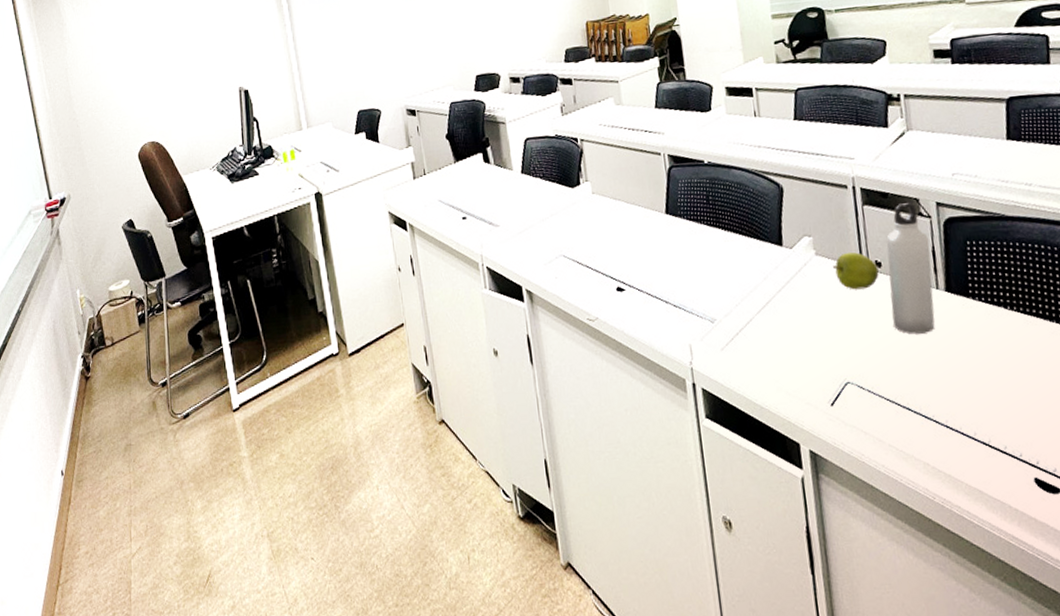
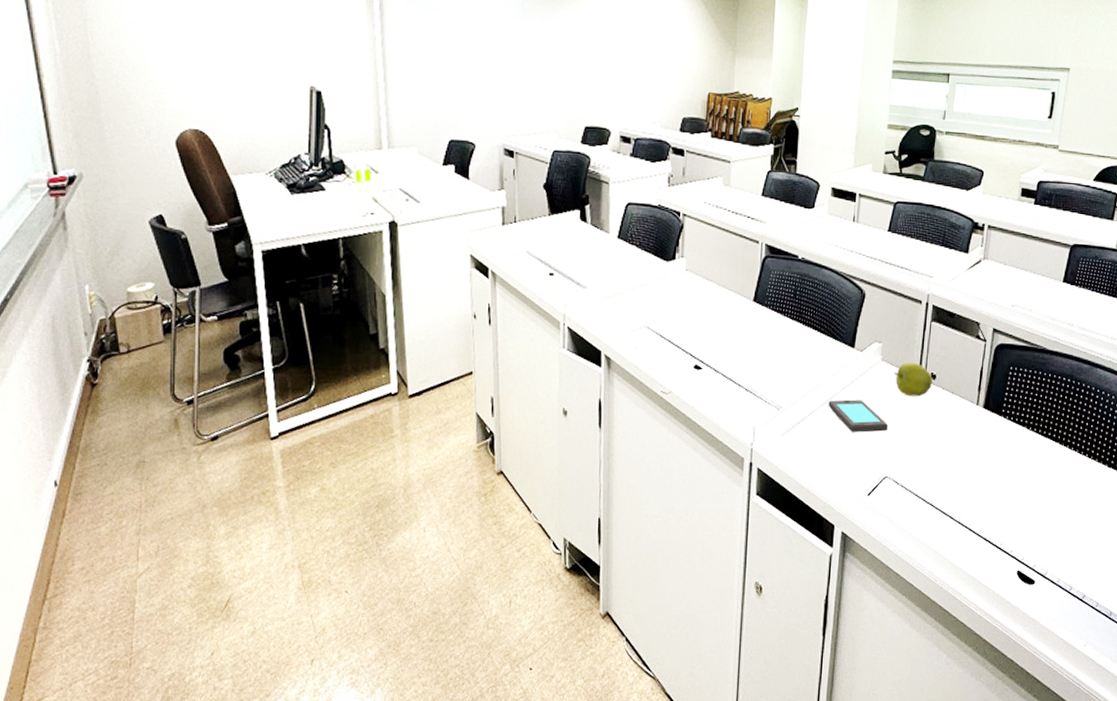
smartphone: none [765,300,838,337] -> present [828,399,888,433]
water bottle: present [886,203,935,334] -> none [935,325,980,442]

